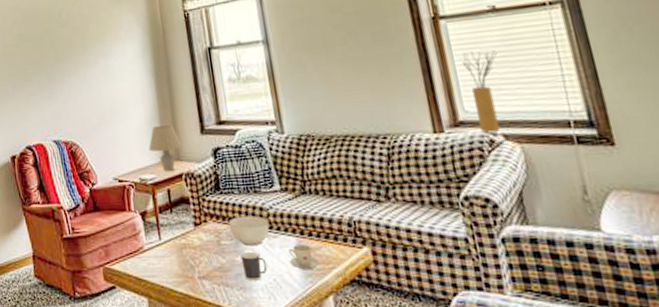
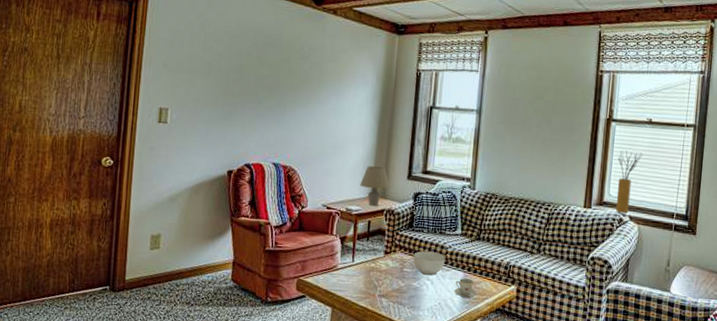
mug: present [240,251,268,281] -> none [416,279,436,303]

